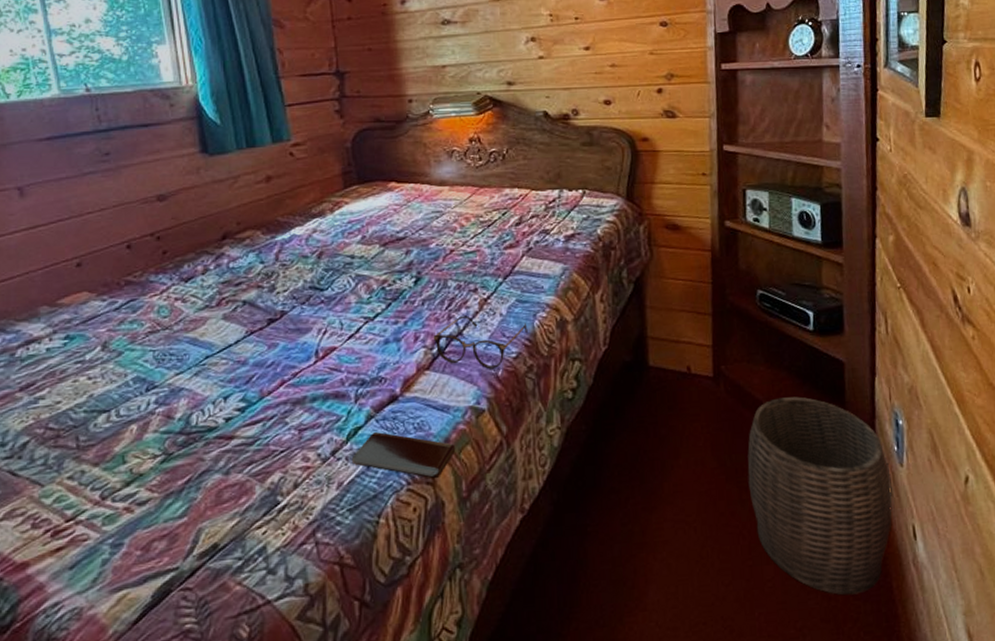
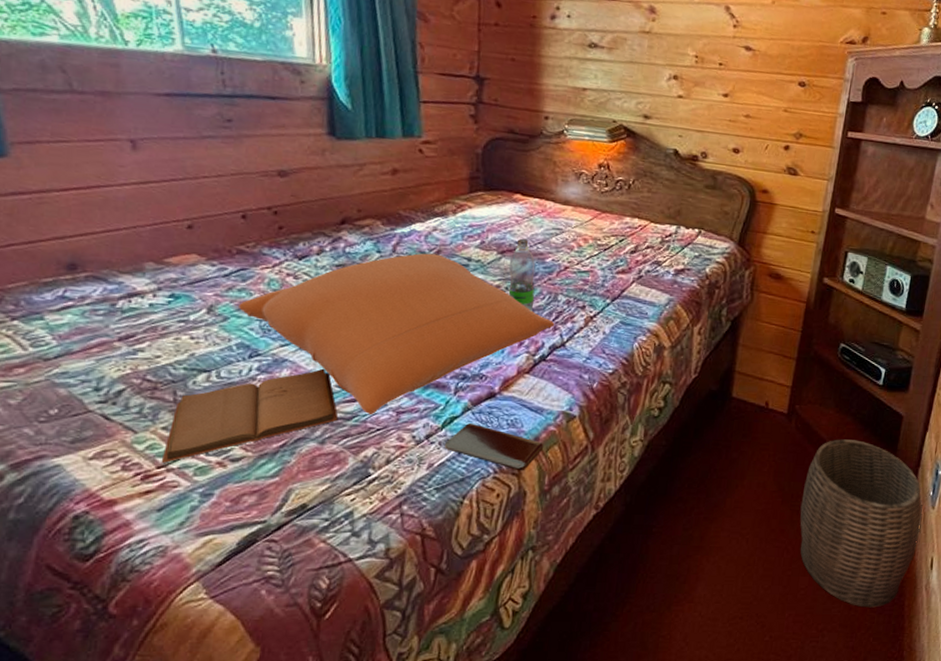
book: none [69,392,240,515] -> present [161,368,338,463]
pillow: none [132,256,449,437] -> present [239,253,555,415]
bottle: none [393,227,424,302] -> present [508,238,536,312]
eyeglasses: present [433,315,528,369] -> none [536,329,627,381]

